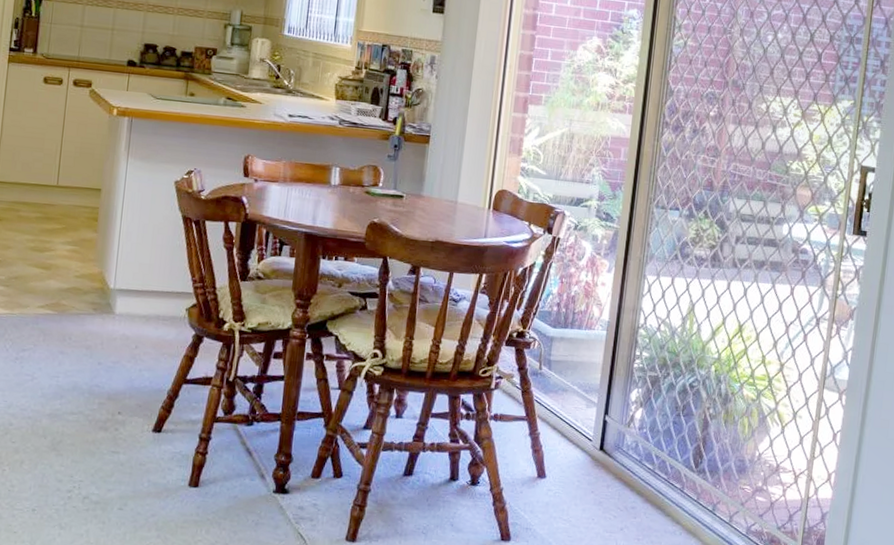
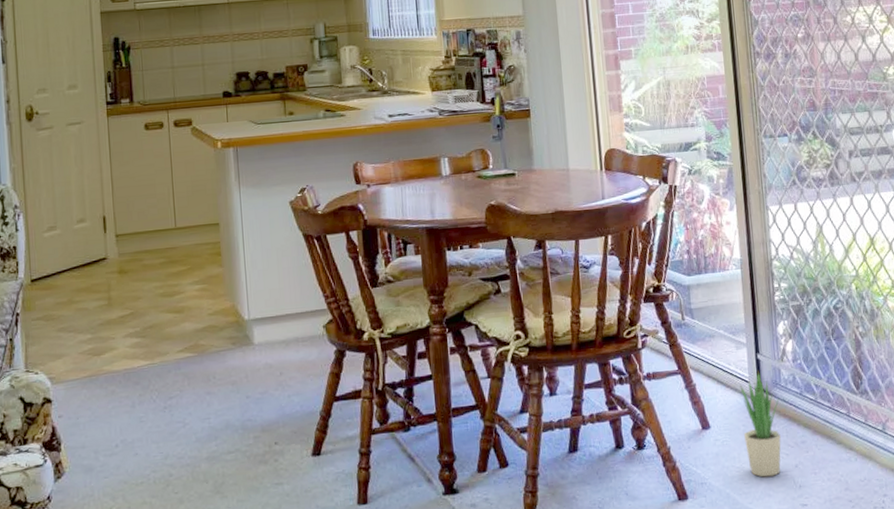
potted plant: none [576,430,619,535] -> present [740,369,781,477]

